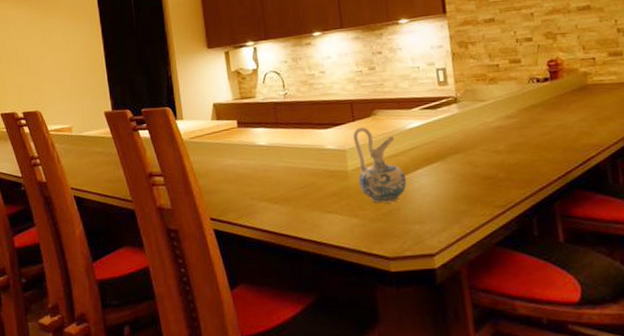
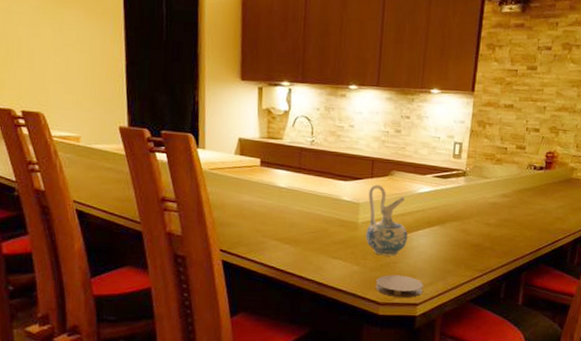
coaster: none [380,223,437,250] -> present [375,275,423,298]

